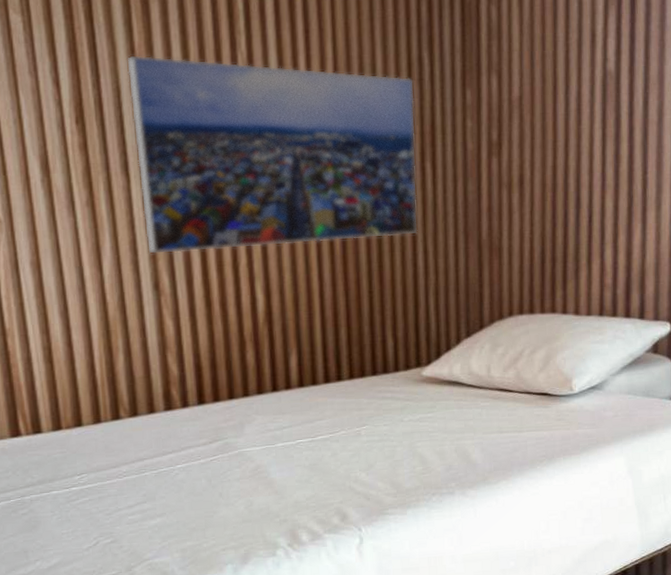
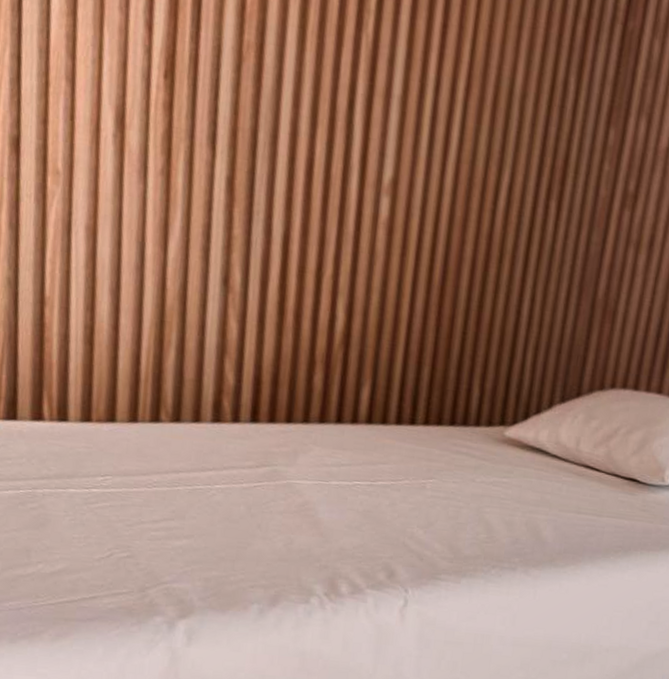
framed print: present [126,54,419,255] -> none [221,11,555,279]

